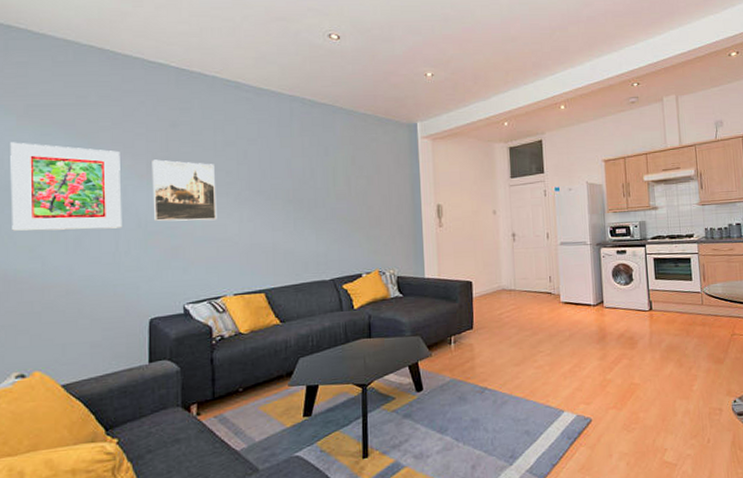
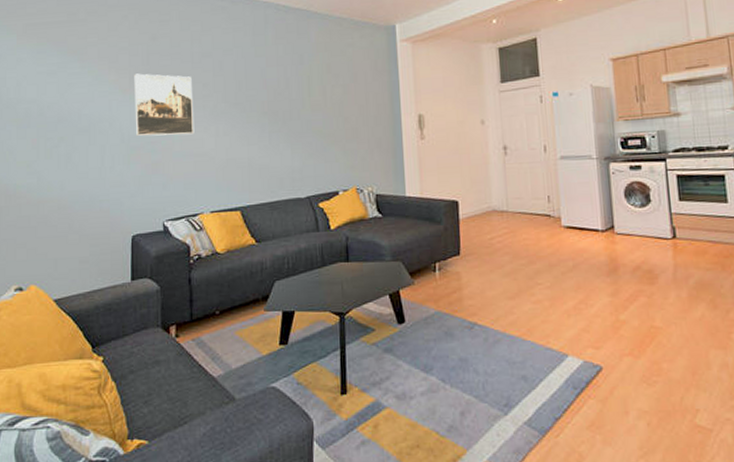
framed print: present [10,142,123,231] -> none [11,60,108,147]

